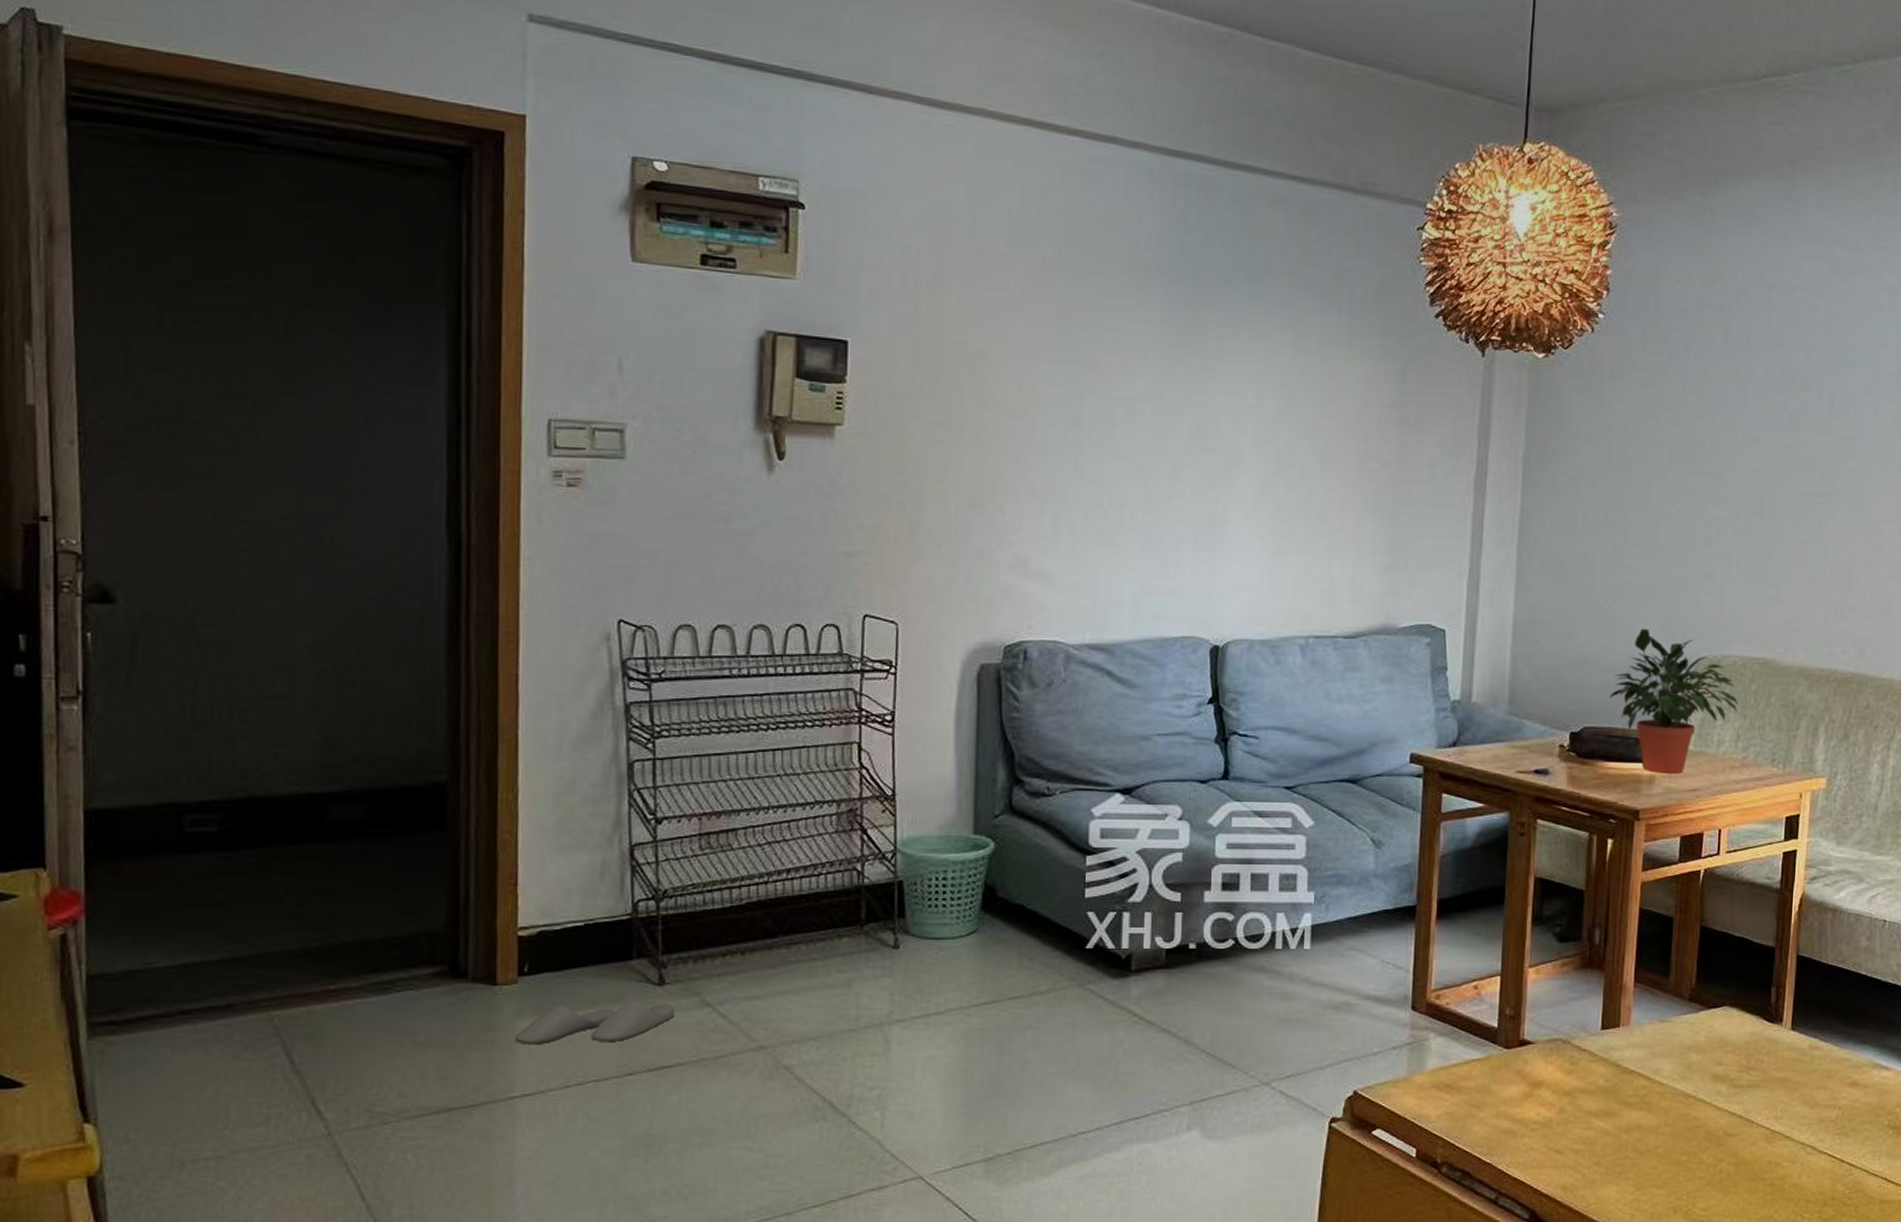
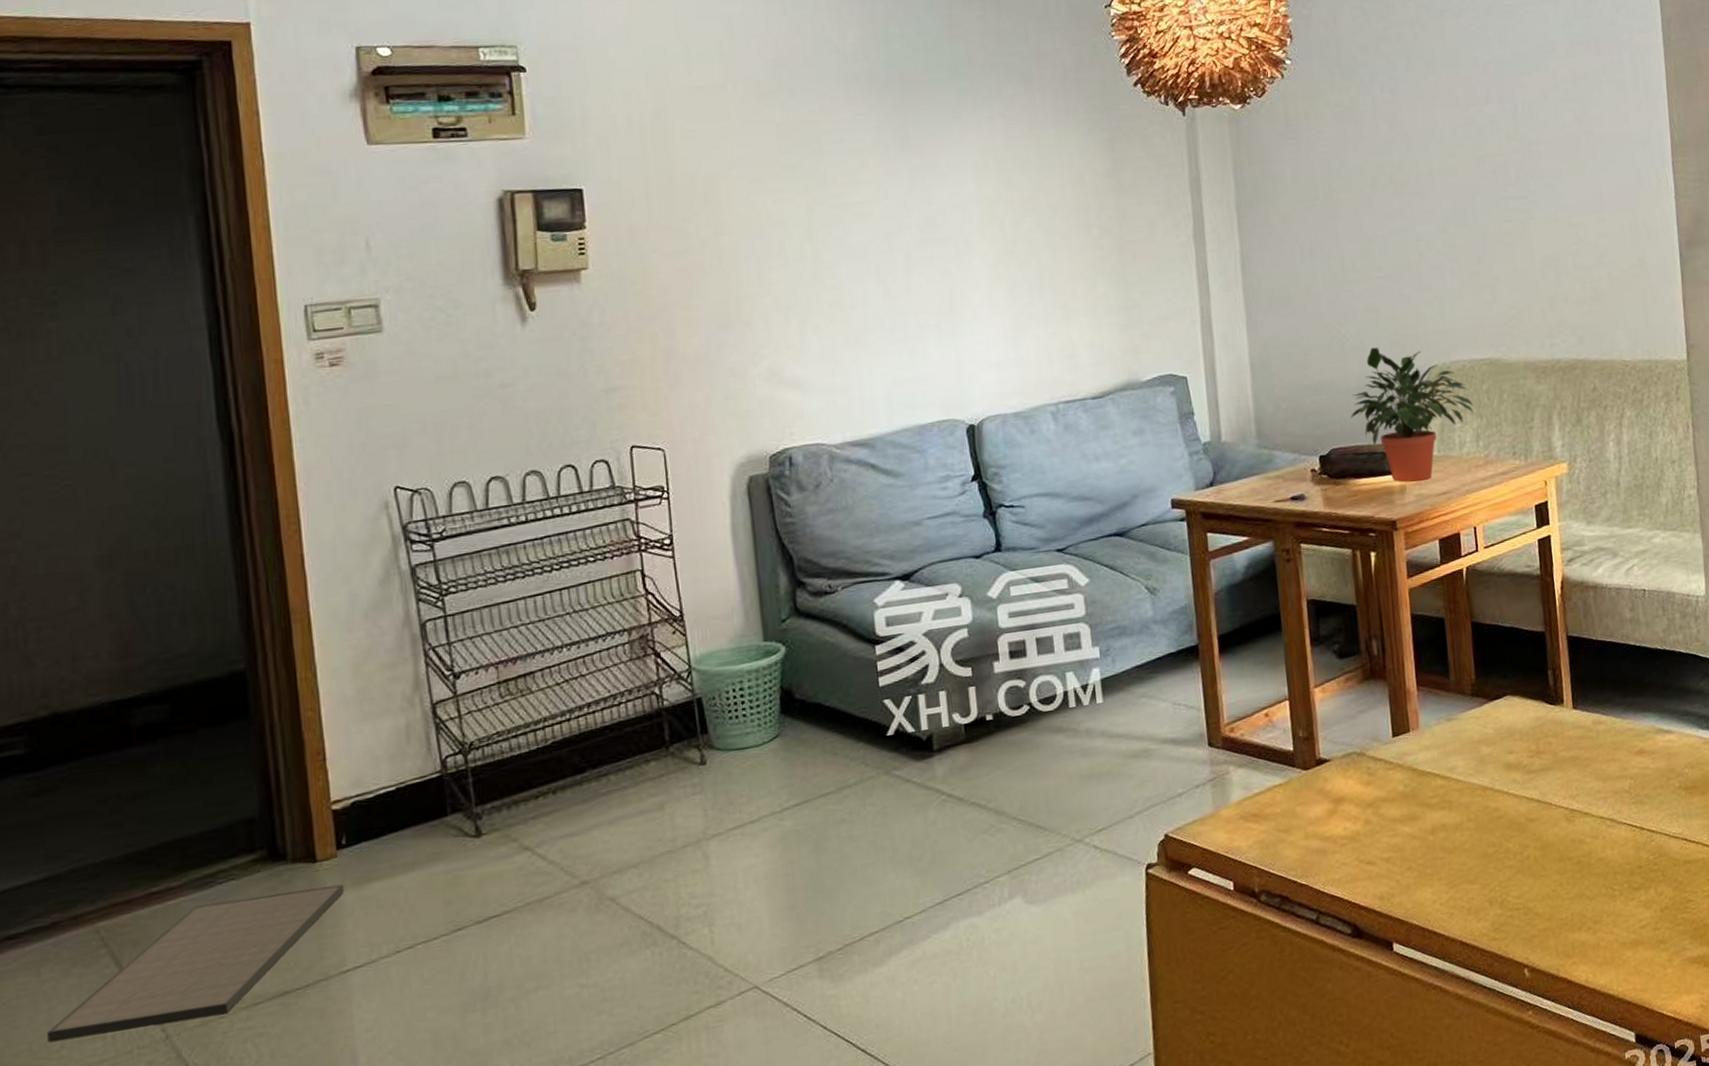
doormat: none [211,1010,522,1121] -> present [47,884,345,1042]
slippers: present [514,1002,675,1045] -> none [340,854,496,917]

